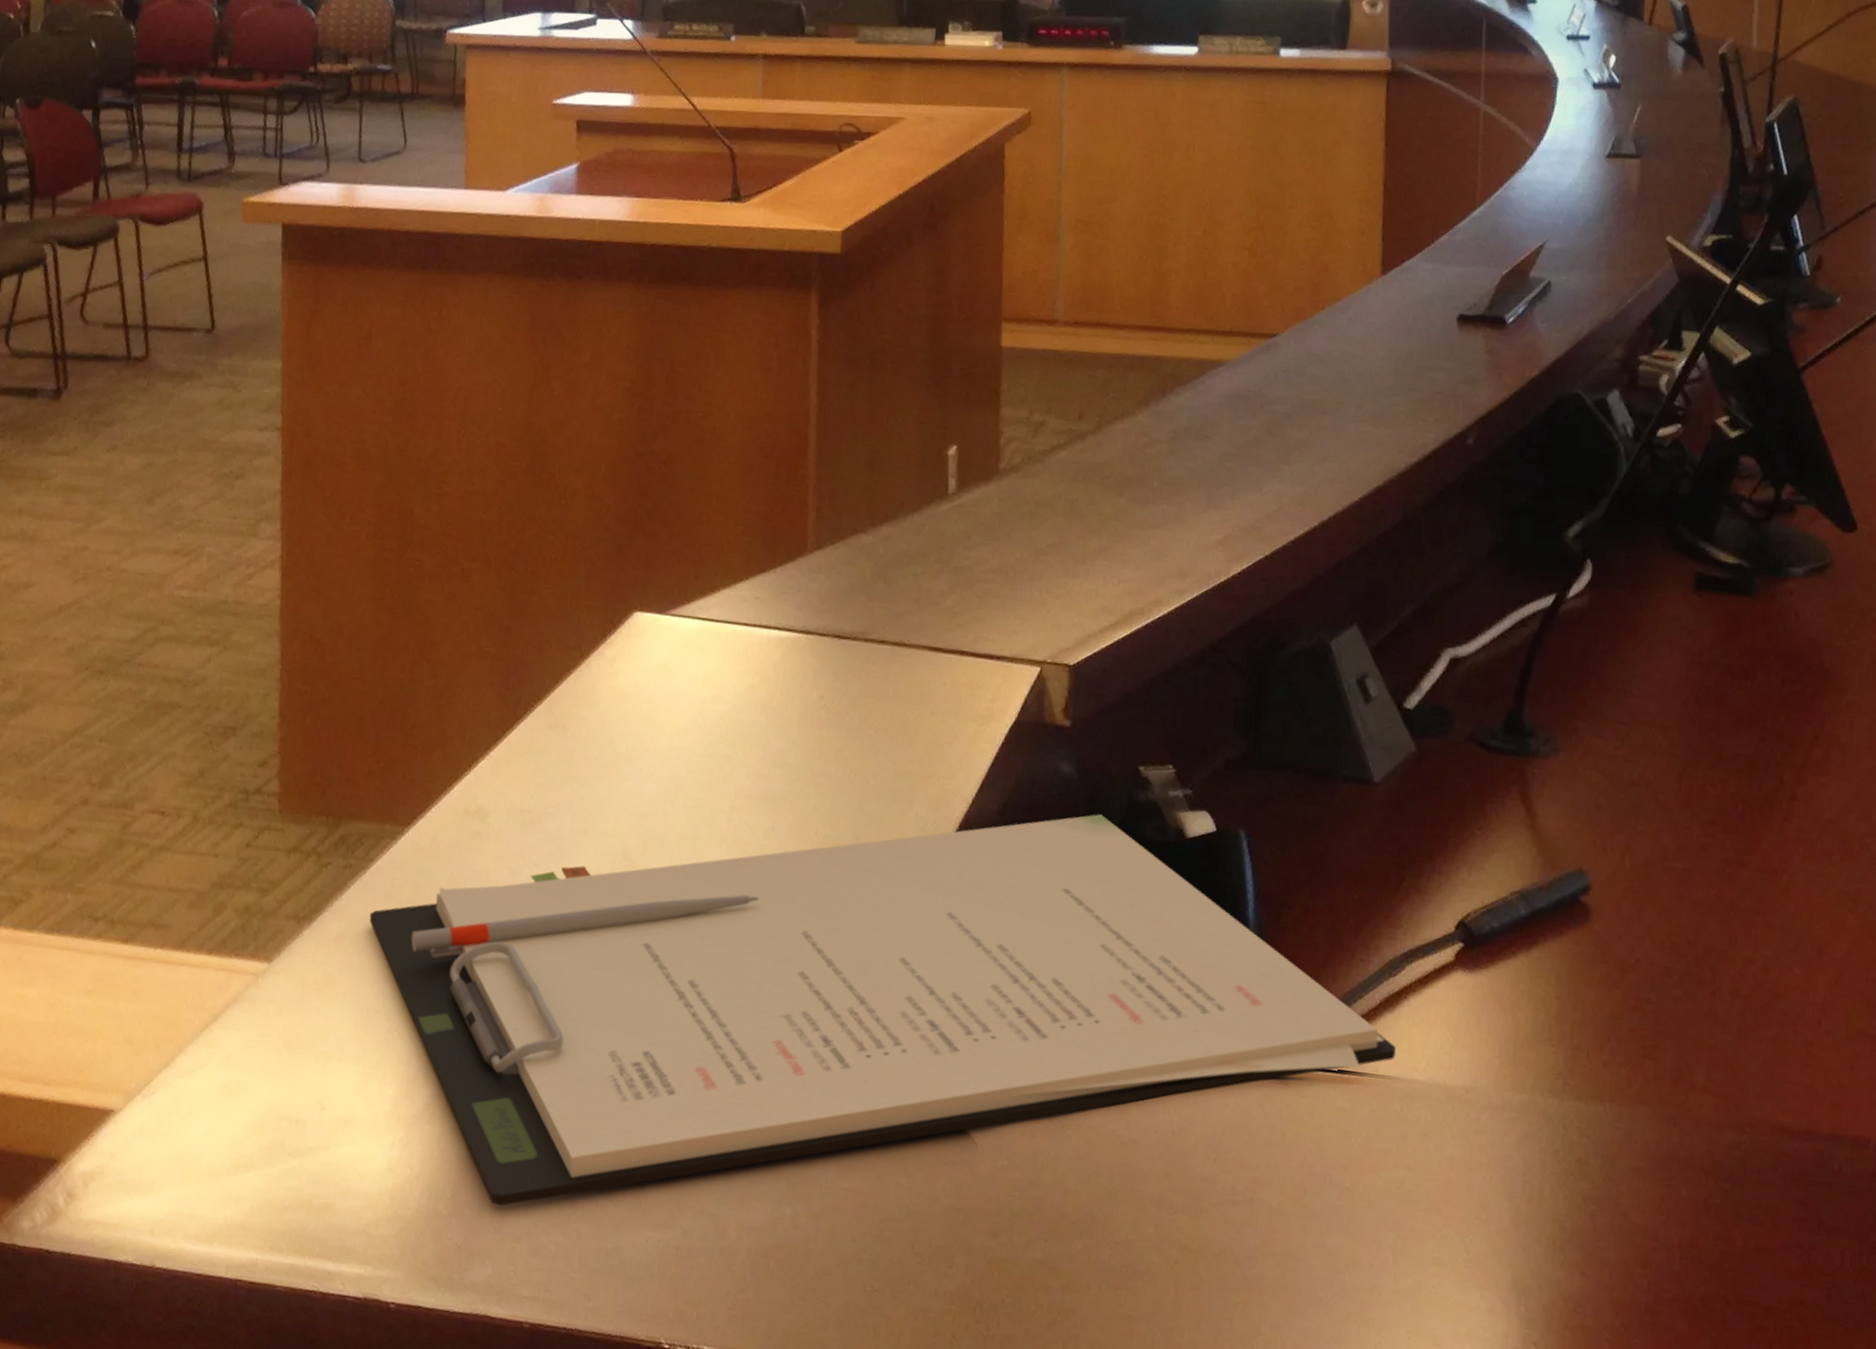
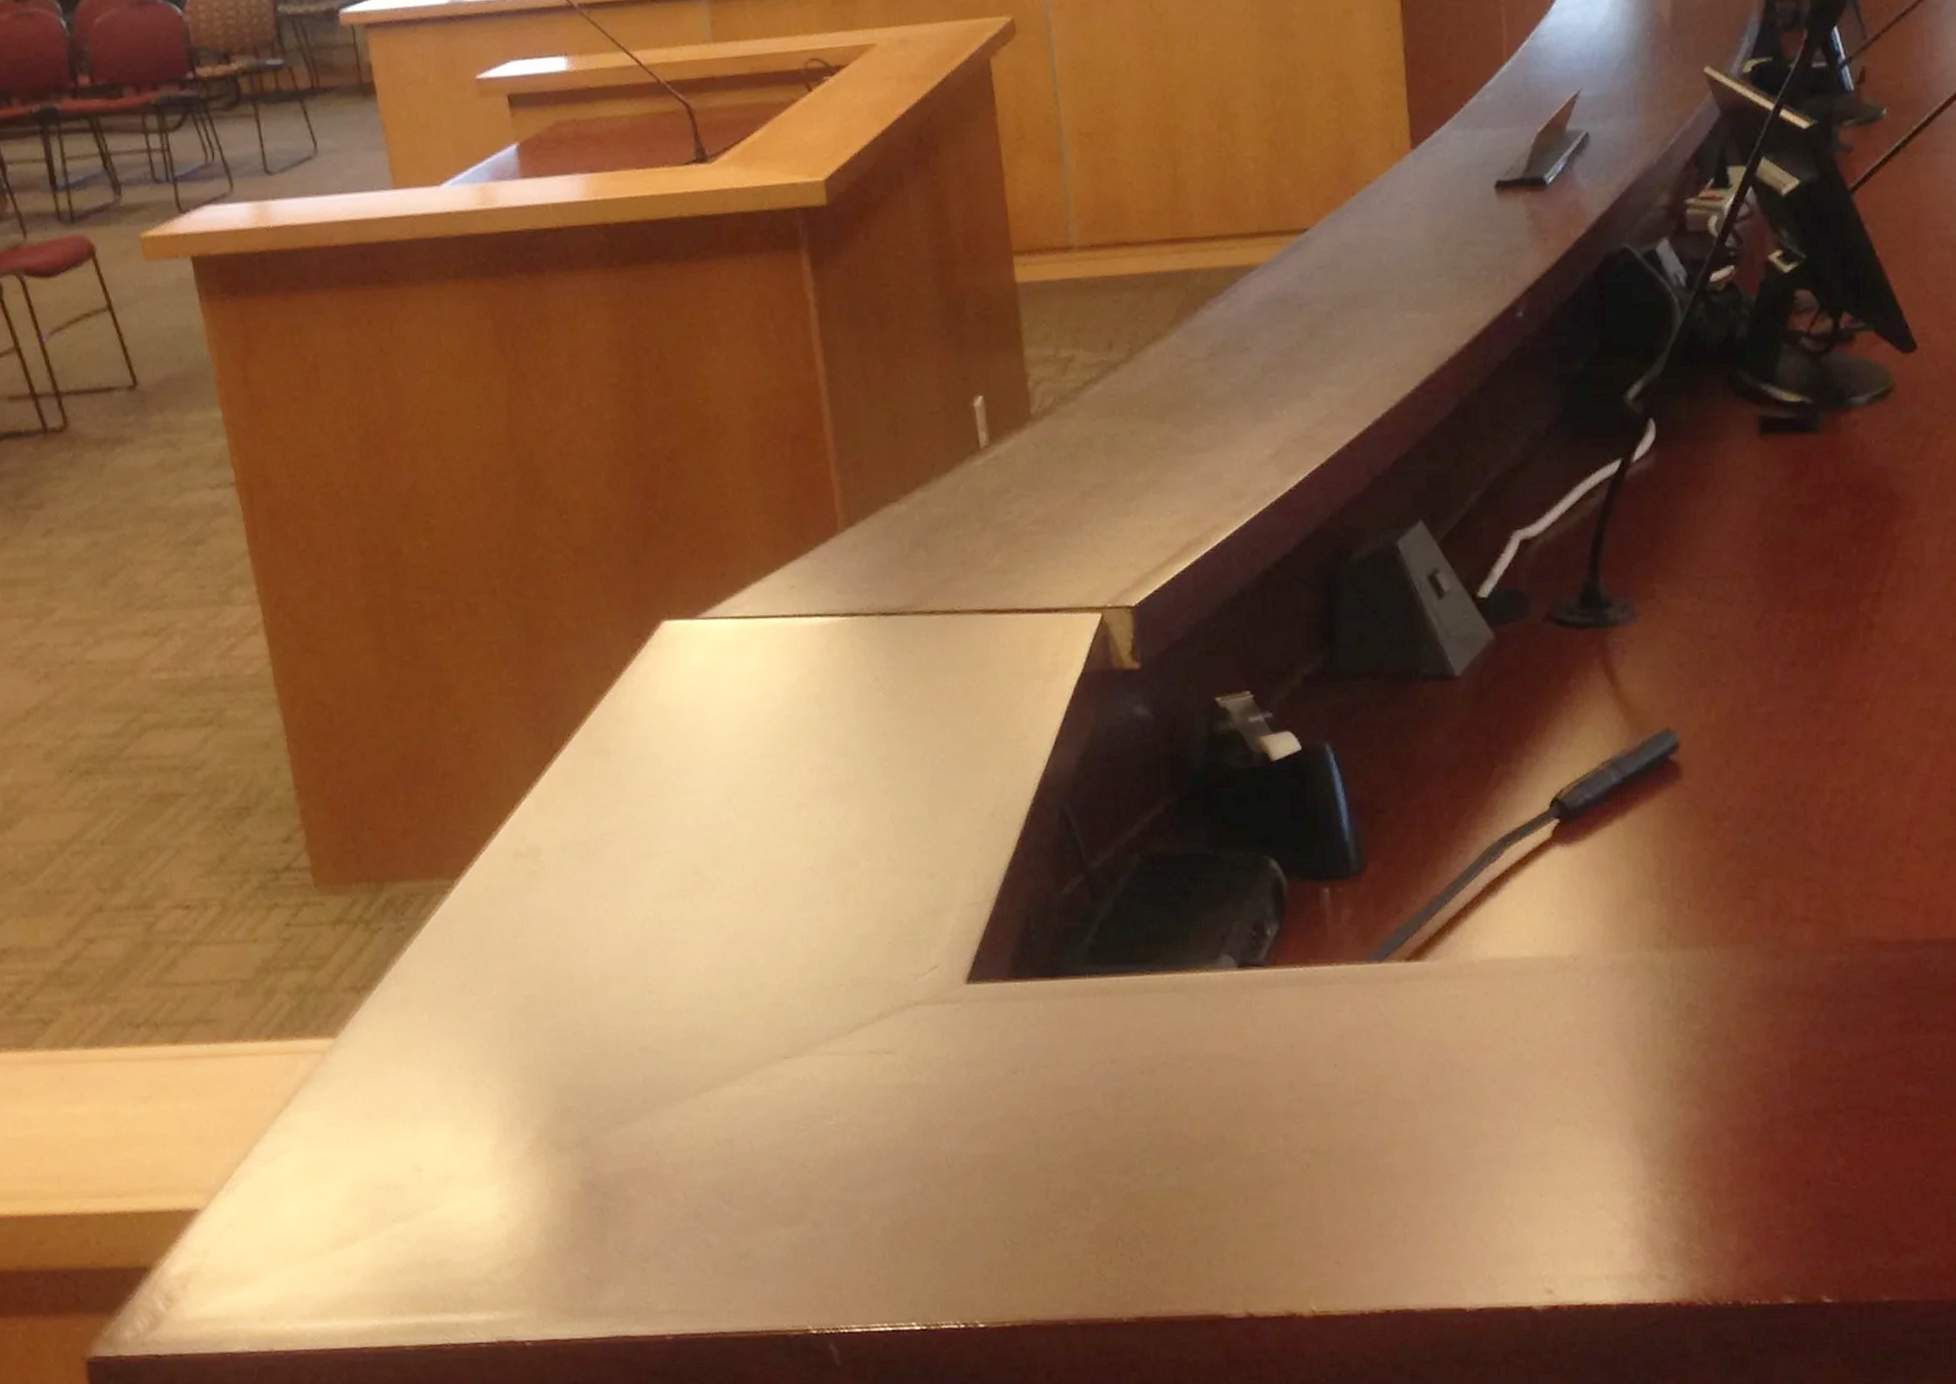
clipboard: present [369,814,1396,1206] -> none [433,751,1503,1232]

